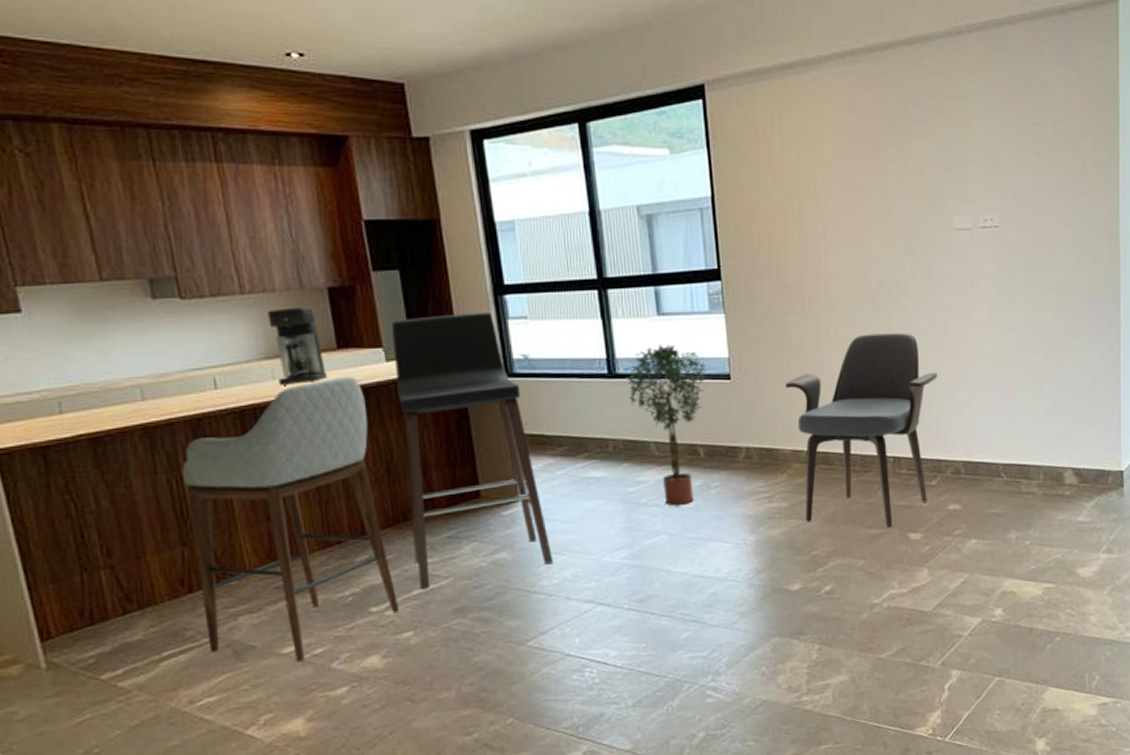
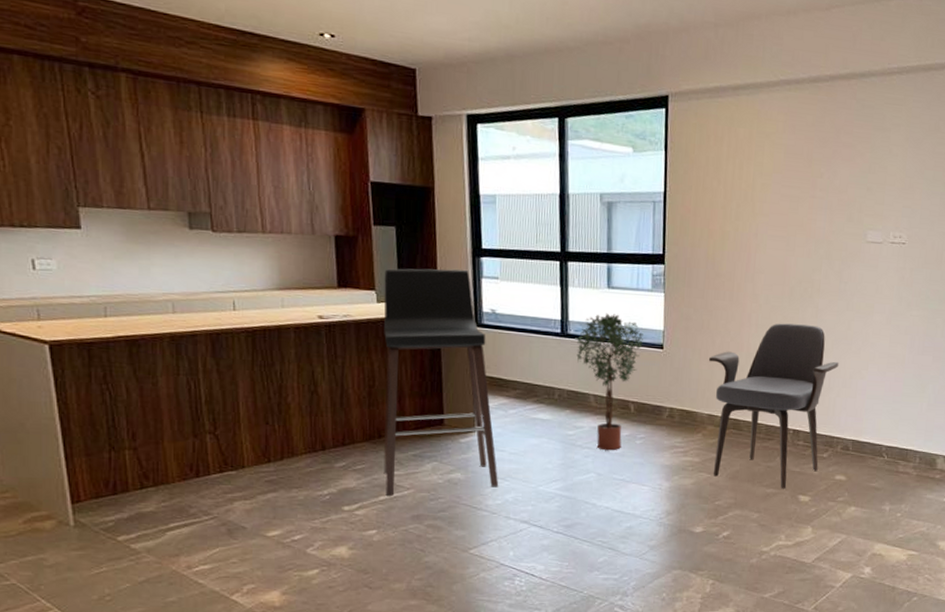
bar stool: present [182,376,400,661] -> none [200,311,367,544]
coffee maker: present [268,307,328,387] -> none [283,248,328,314]

